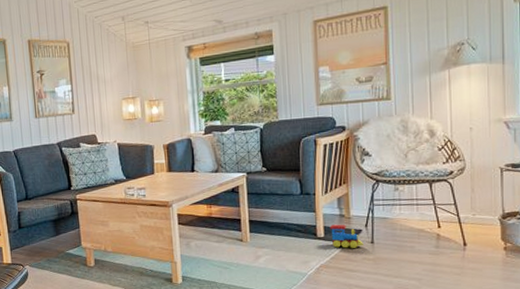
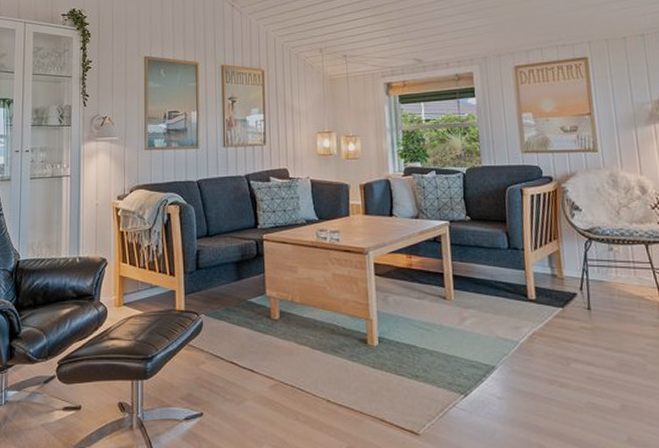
toy train: present [329,224,363,249] -> none [541,285,579,314]

